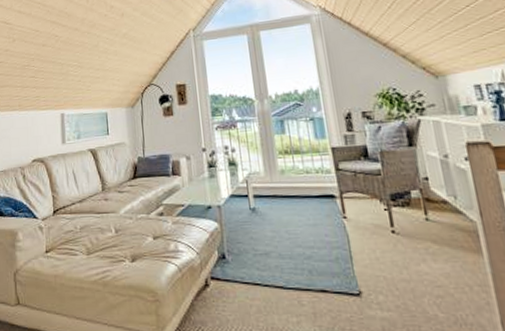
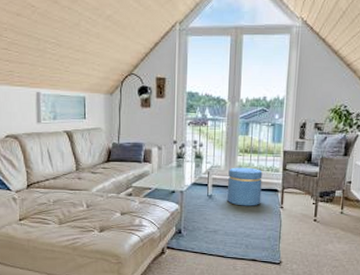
ottoman: none [270,170,317,219] -> present [227,167,263,206]

